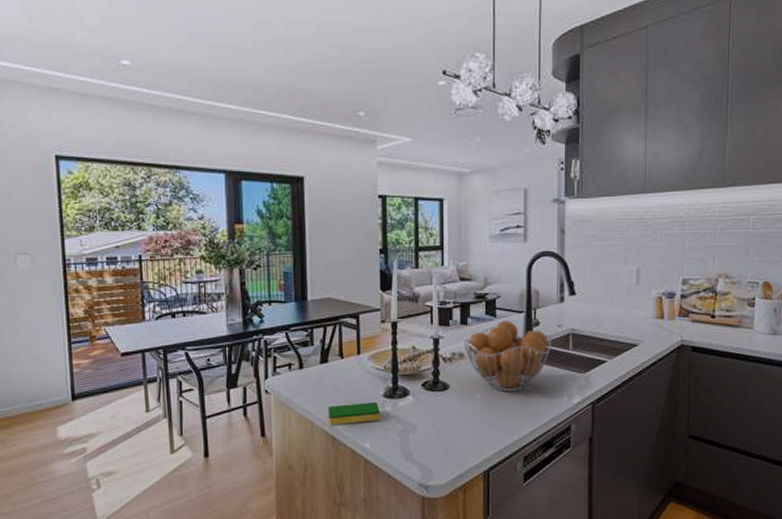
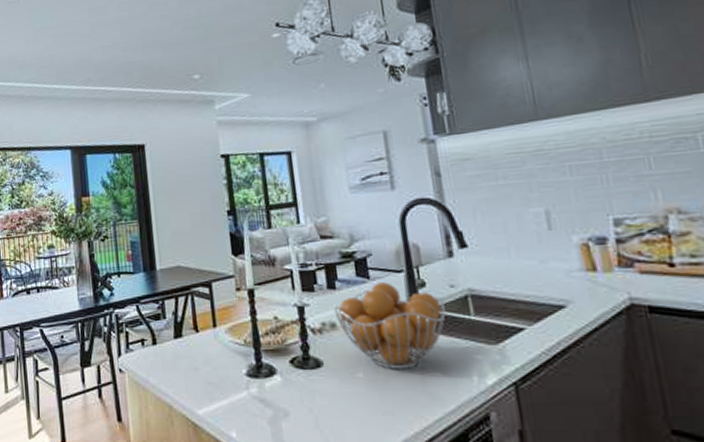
dish sponge: present [327,402,380,426] -> none [186,383,245,410]

